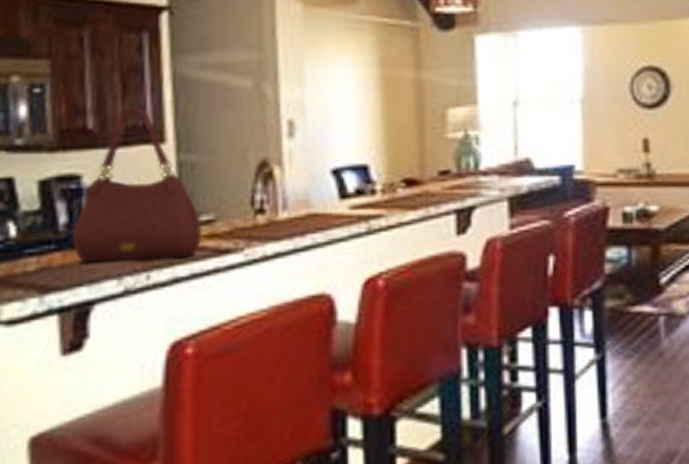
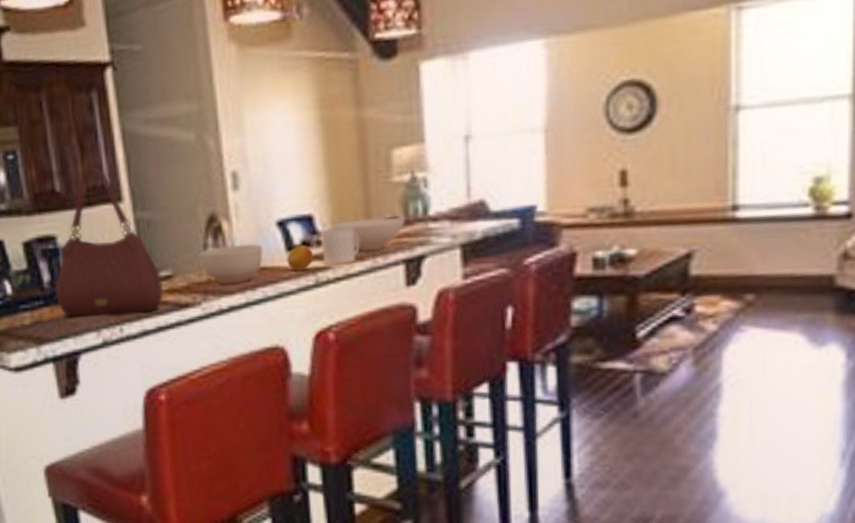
bowl: none [247,190,315,231] -> present [200,243,264,285]
fruit: none [338,194,368,219] -> present [285,245,314,271]
mug: none [375,177,414,215] -> present [320,227,360,267]
bowl: none [389,170,457,200] -> present [334,216,405,251]

